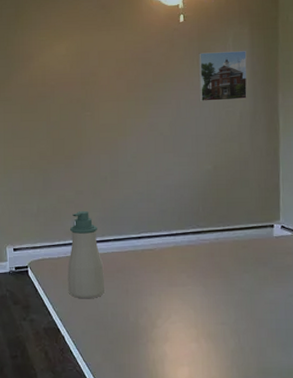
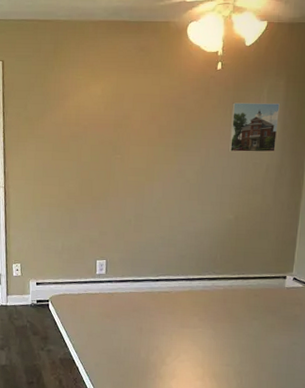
soap bottle: present [68,210,104,299] -> none [85,250,121,335]

